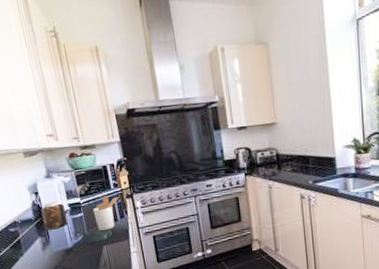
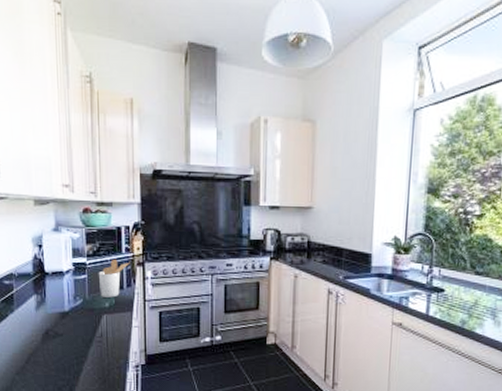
jar: present [41,201,68,230] -> none [42,257,69,289]

